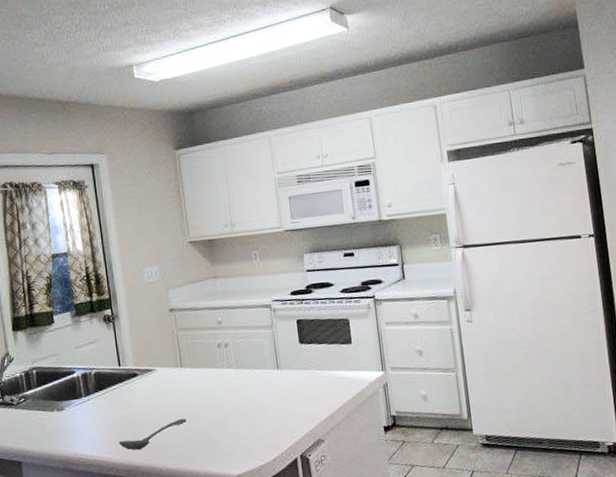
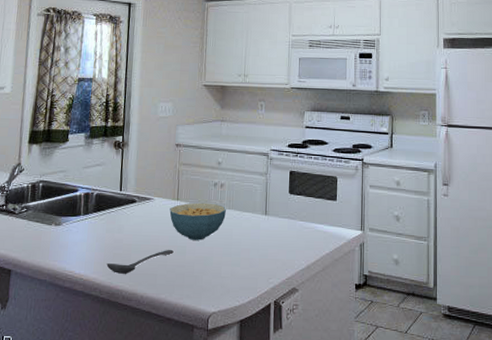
cereal bowl: none [174,365,235,406] -> present [169,202,226,240]

